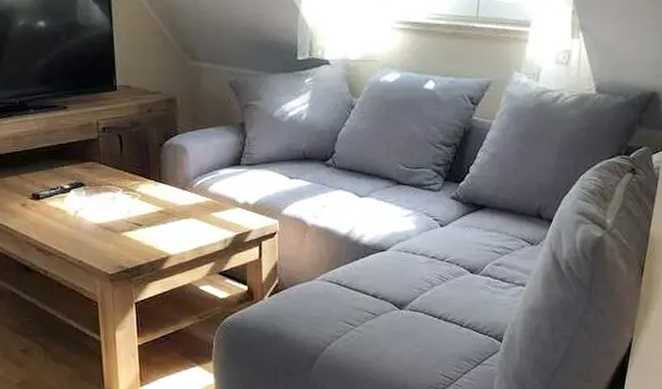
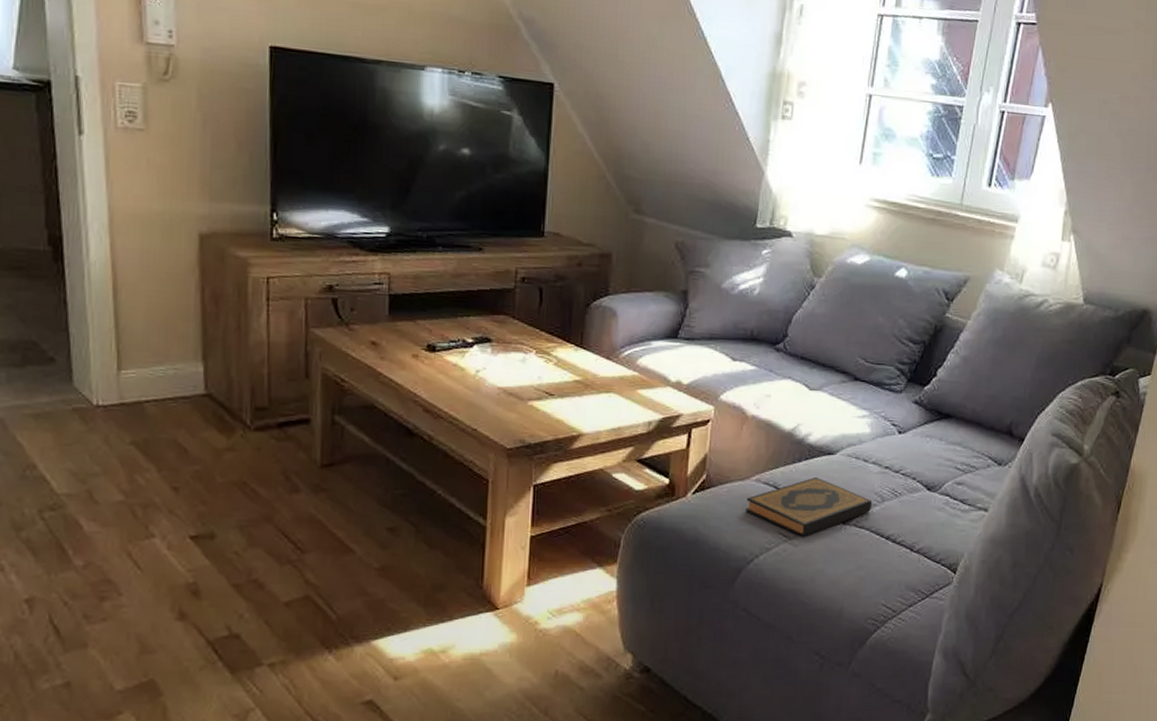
hardback book: none [314,271,424,324] -> present [745,476,873,537]

